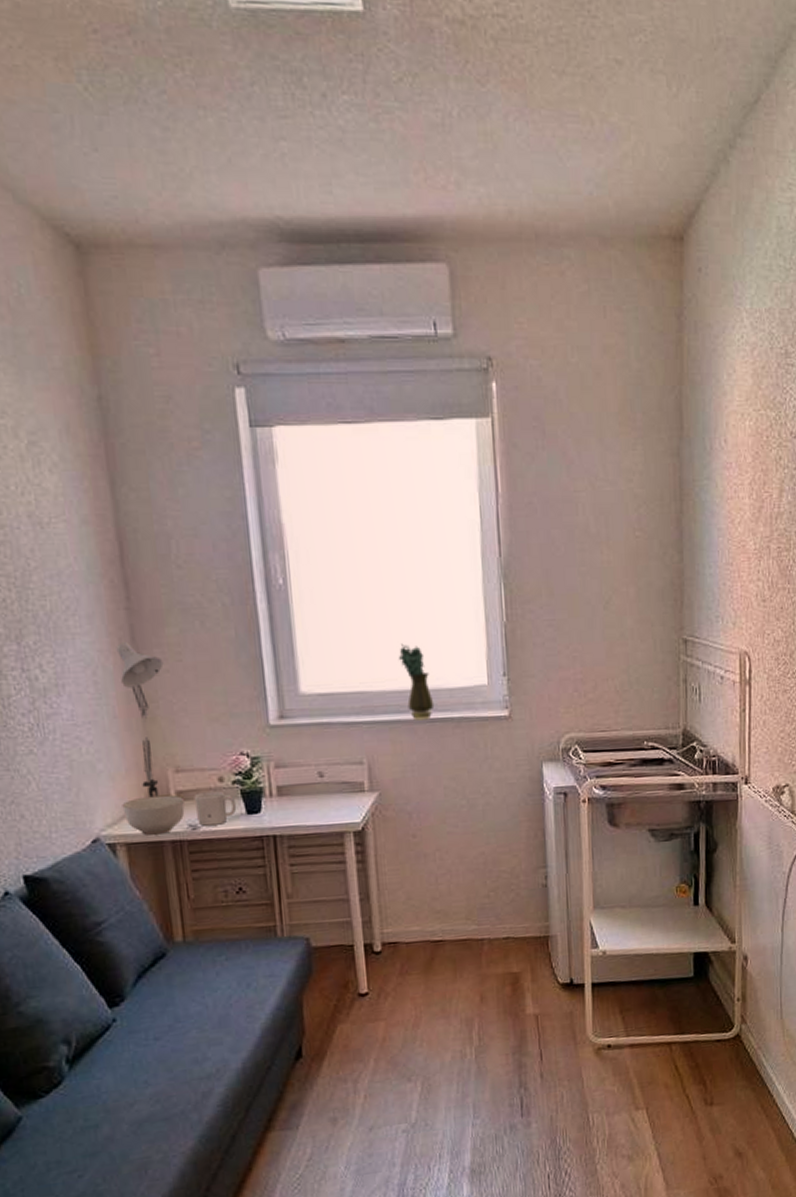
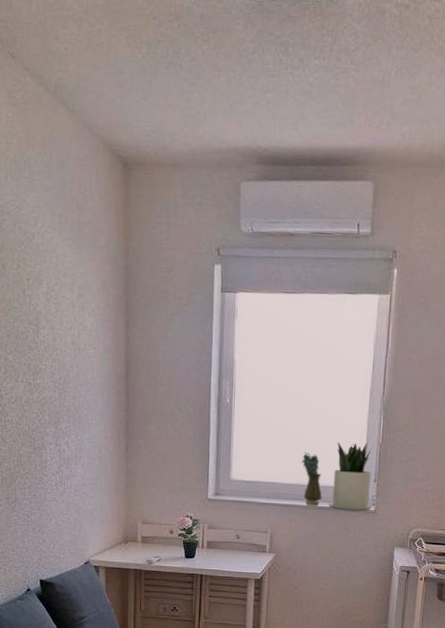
desk lamp: present [116,642,164,798] -> none [116,433,144,539]
bowl: present [122,794,186,835] -> none [106,537,147,564]
mug: present [193,791,237,826] -> none [152,539,179,563]
planter: none [443,623,506,721] -> present [327,442,373,512]

